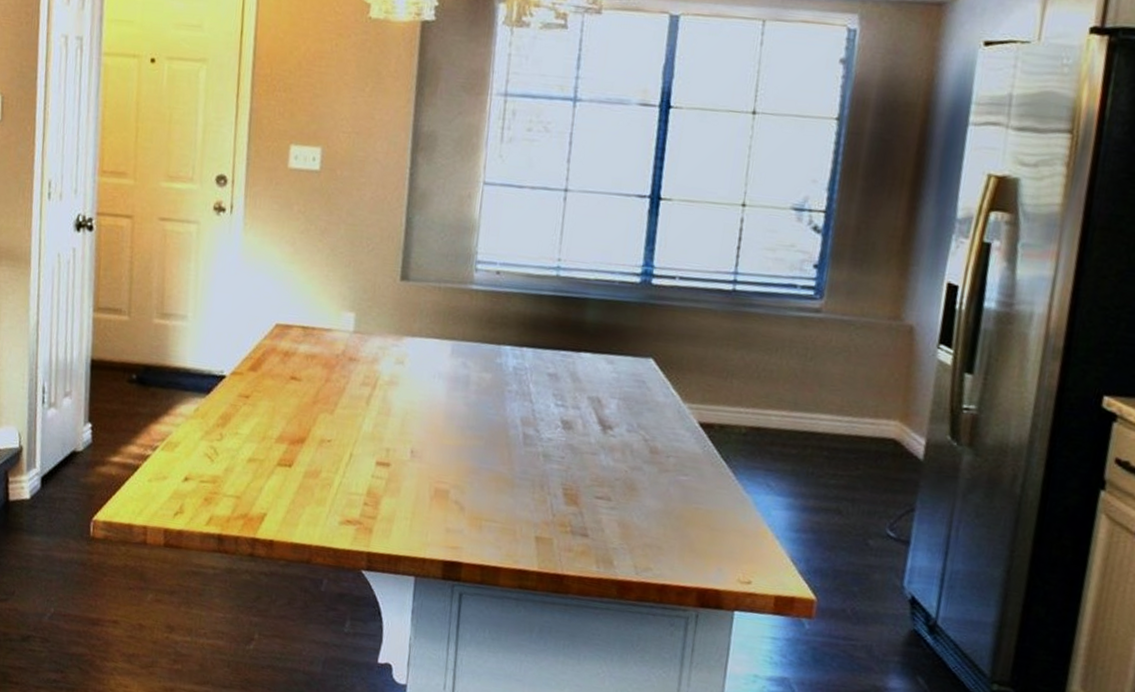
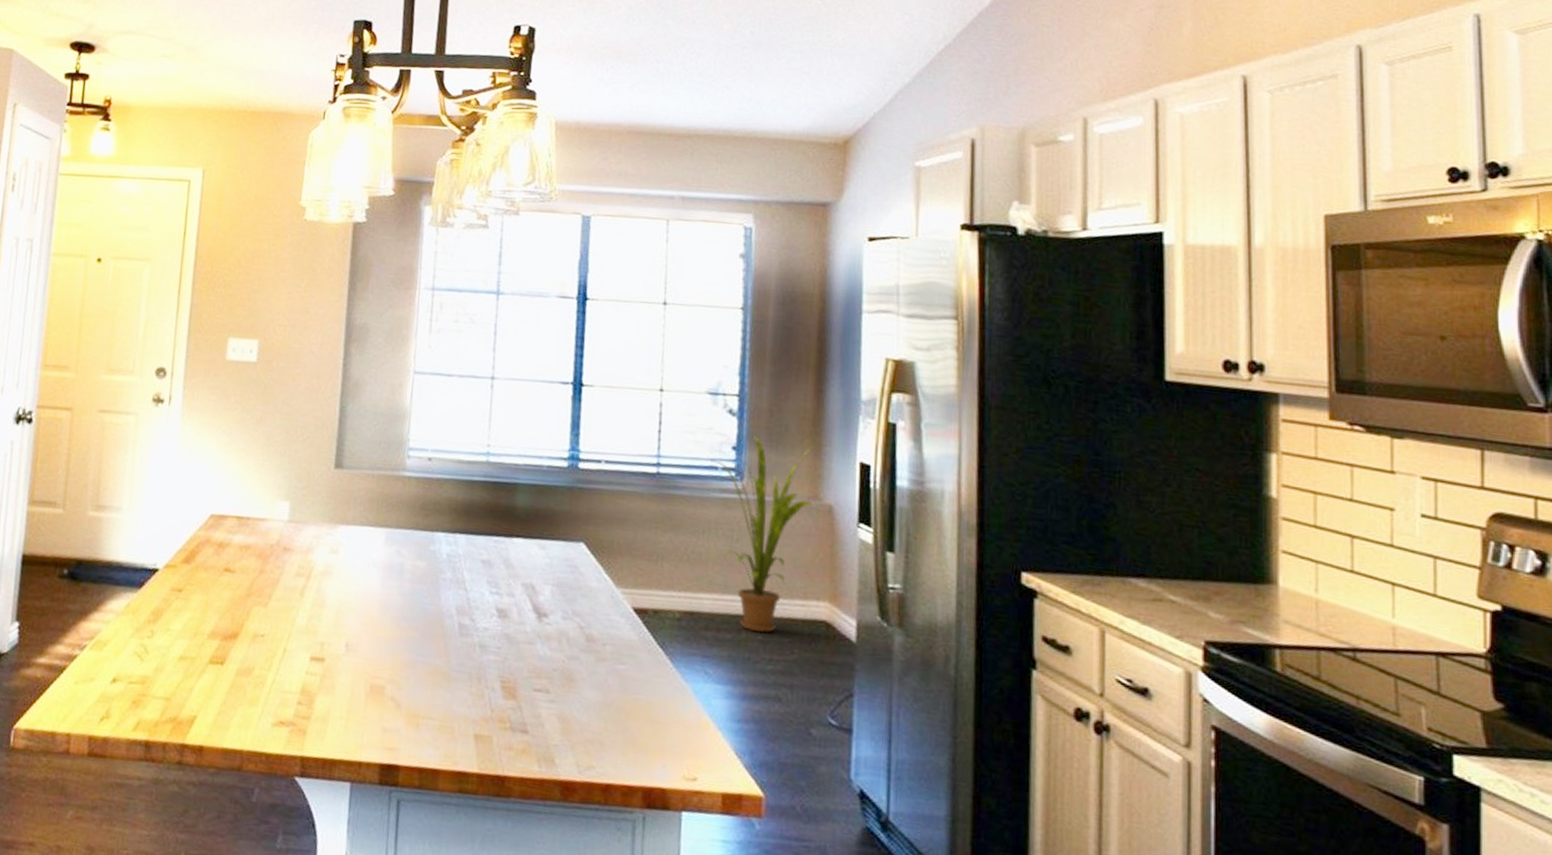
house plant: none [789,253,899,450] -> present [710,435,813,633]

